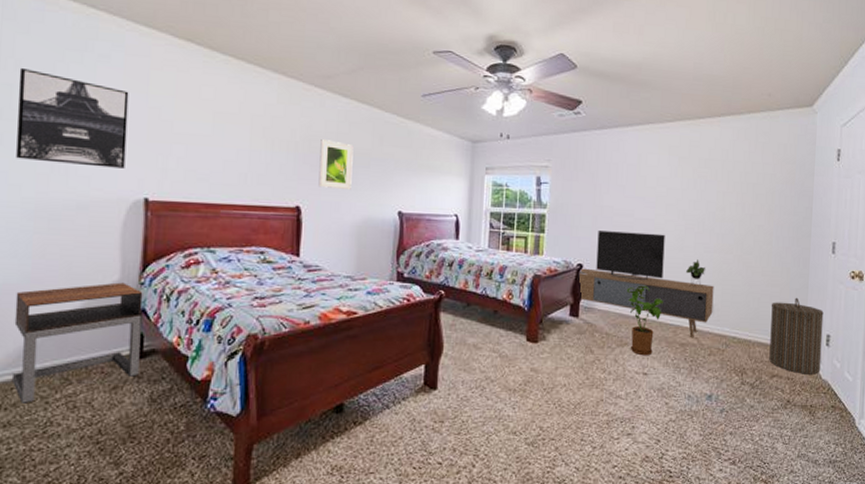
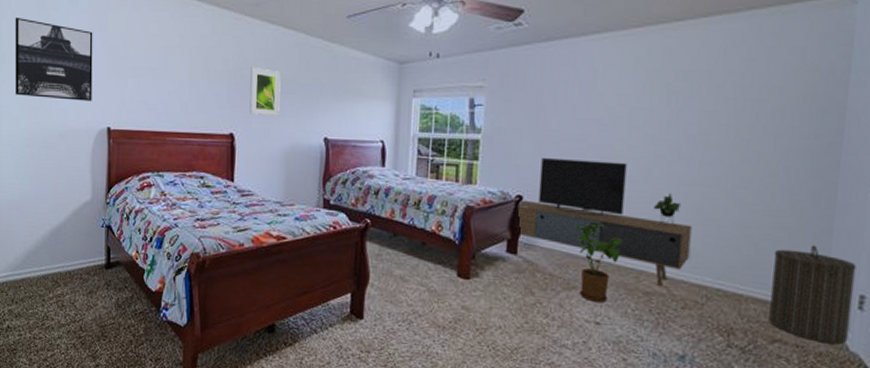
nightstand: present [11,282,143,403] -> none [19,201,109,299]

